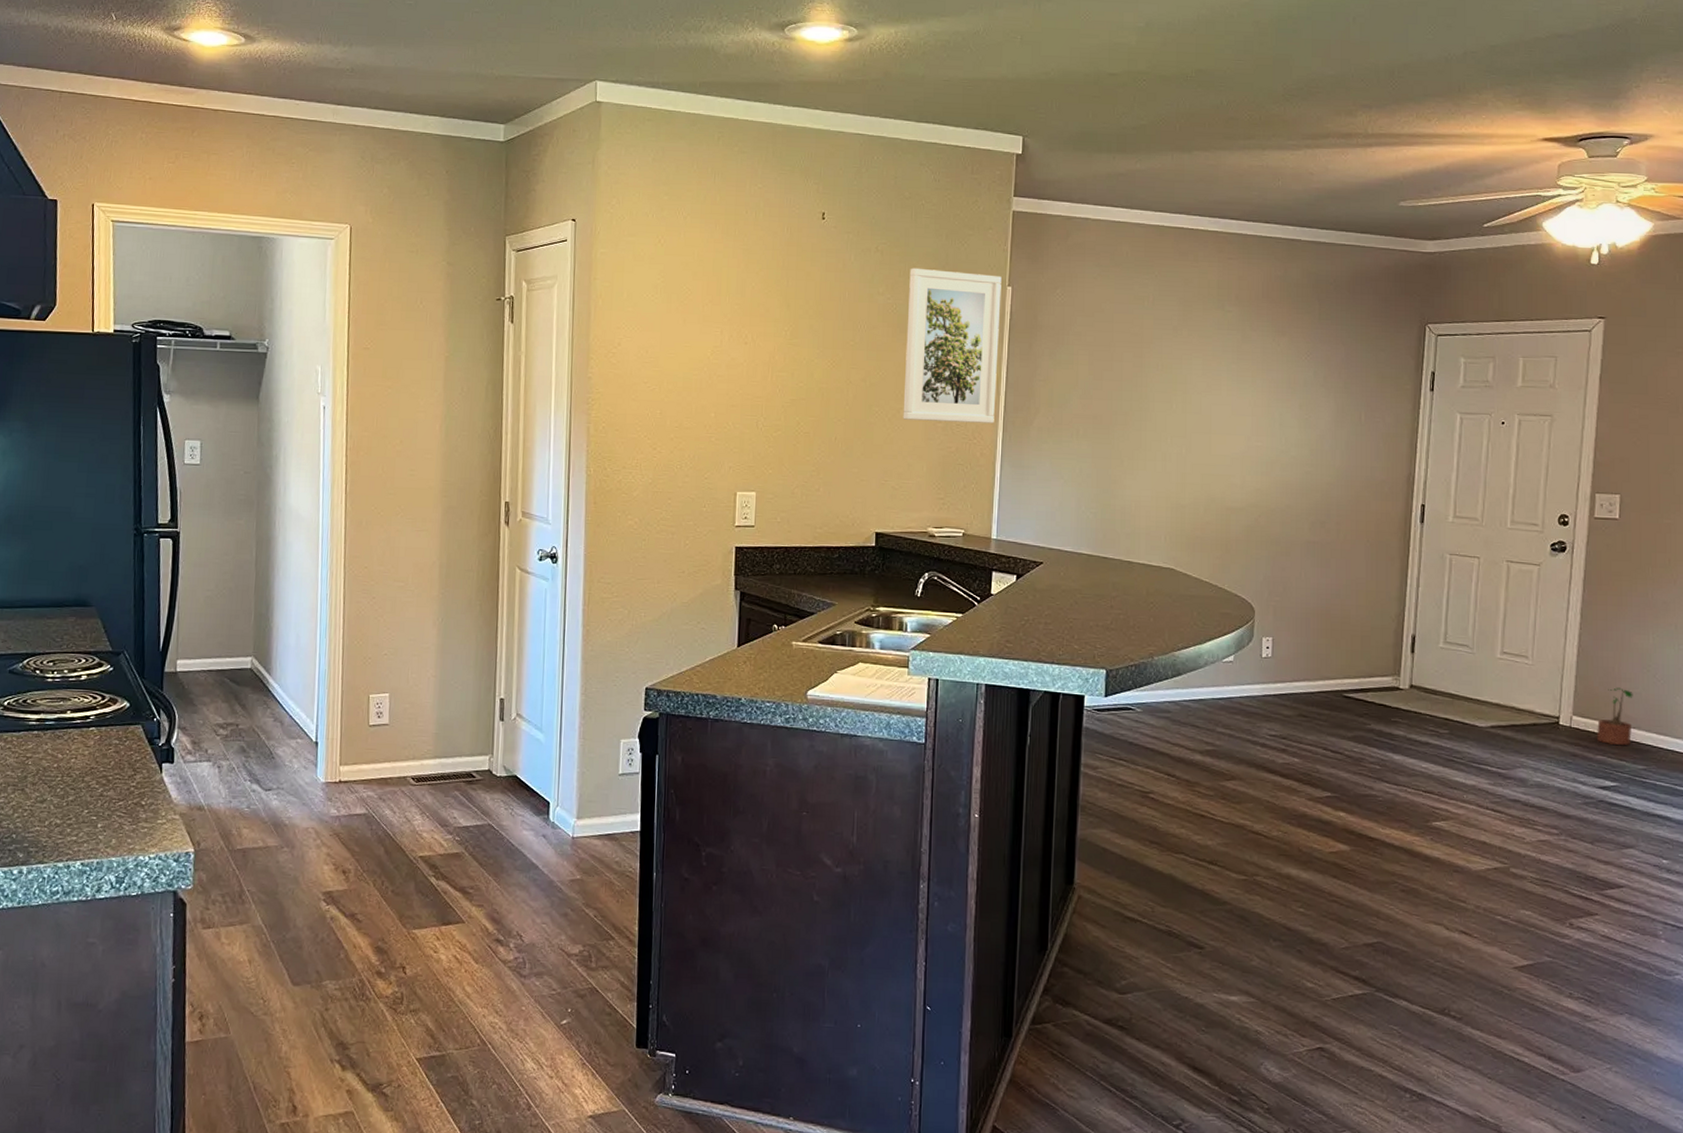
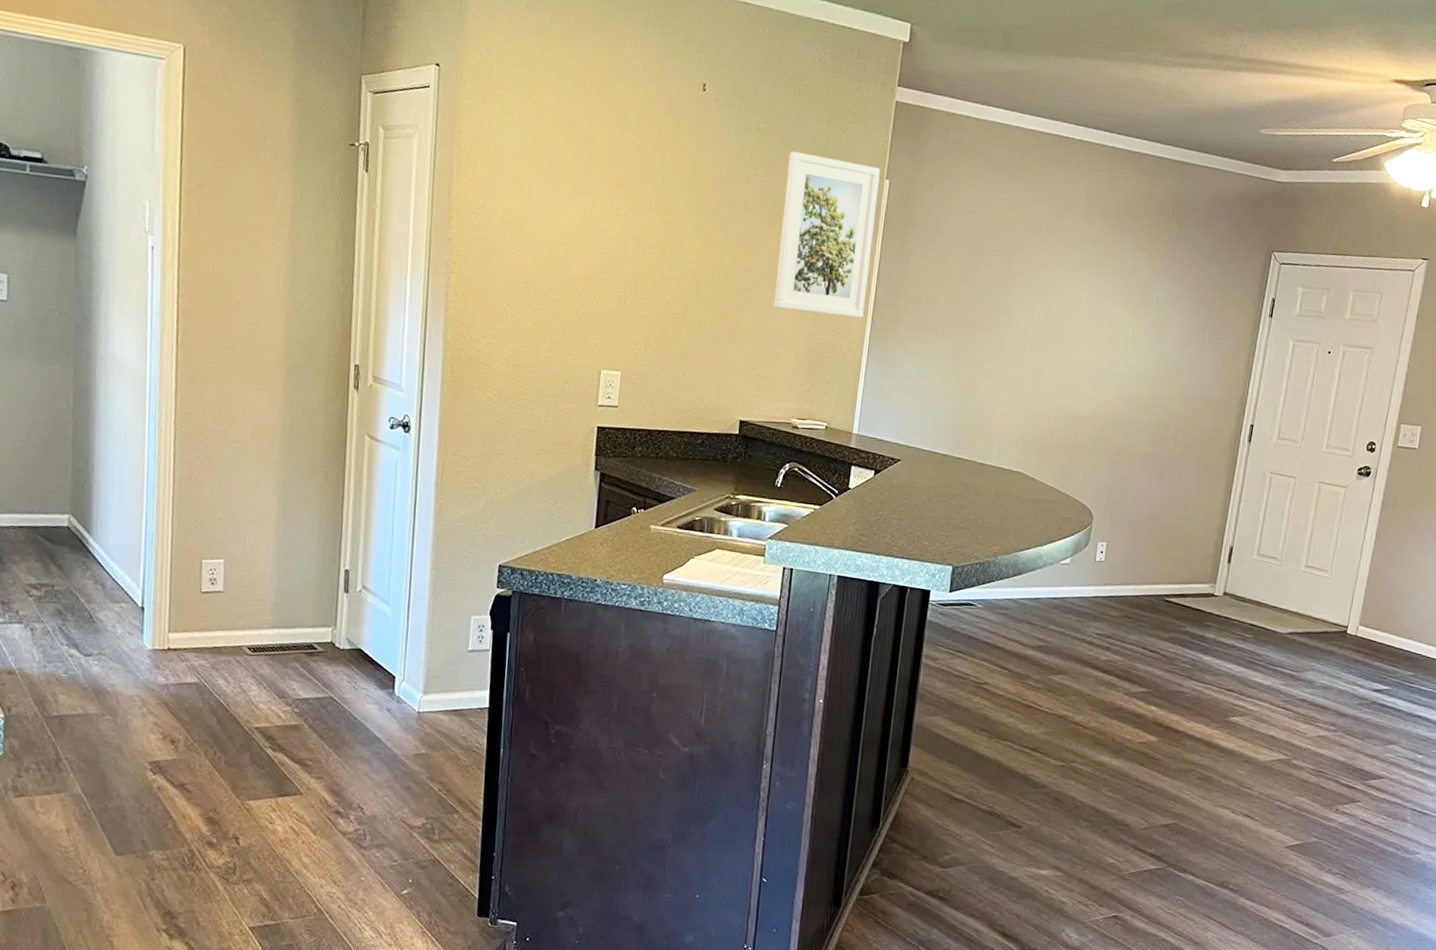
potted plant: present [1596,687,1633,745] -> none [1376,601,1411,654]

